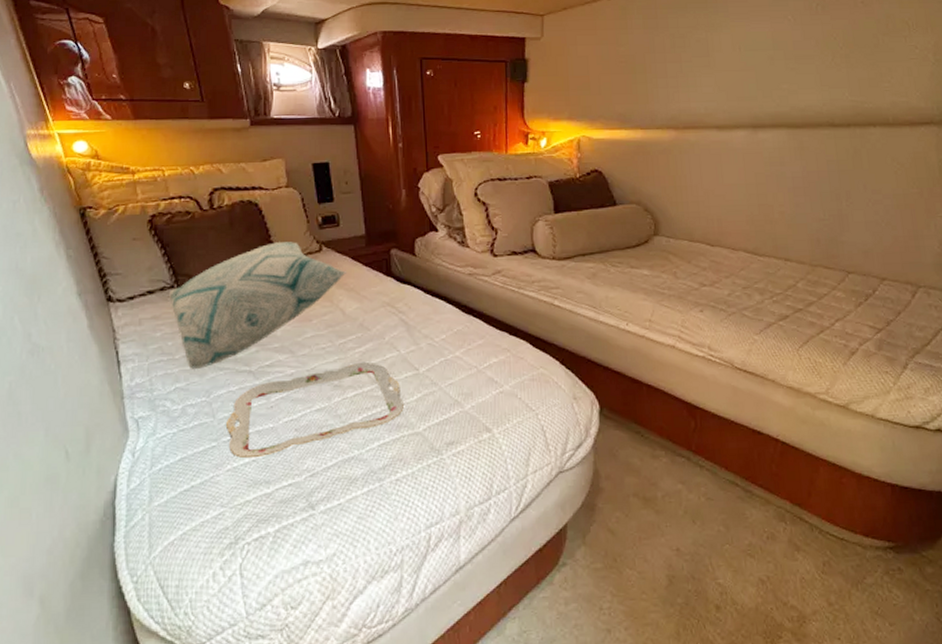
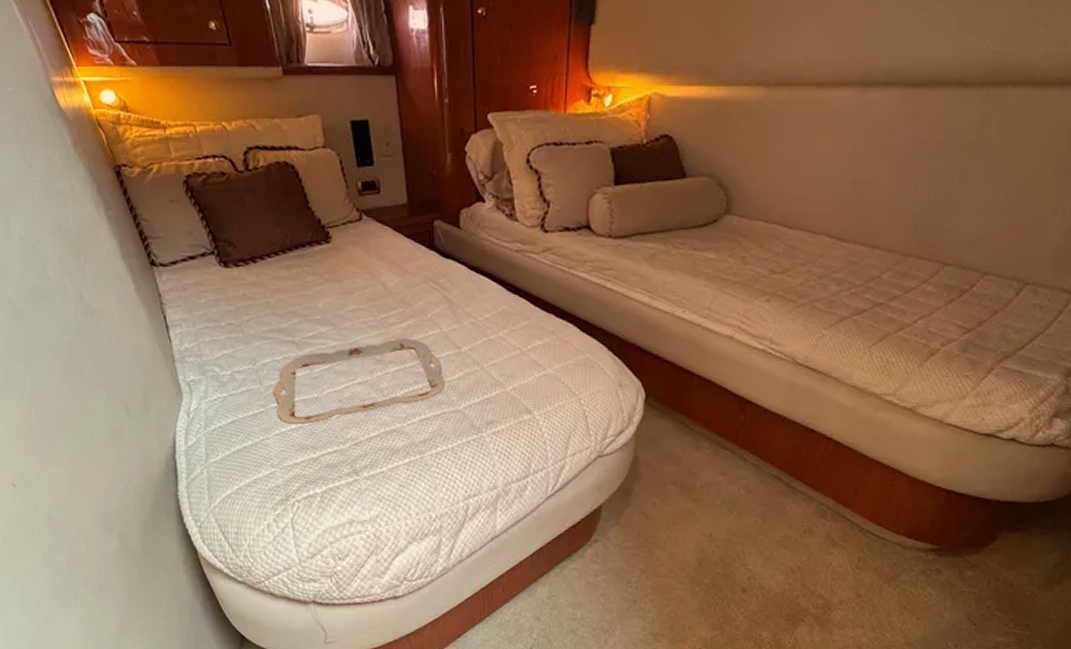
decorative pillow: present [169,242,346,369] -> none [210,209,387,337]

